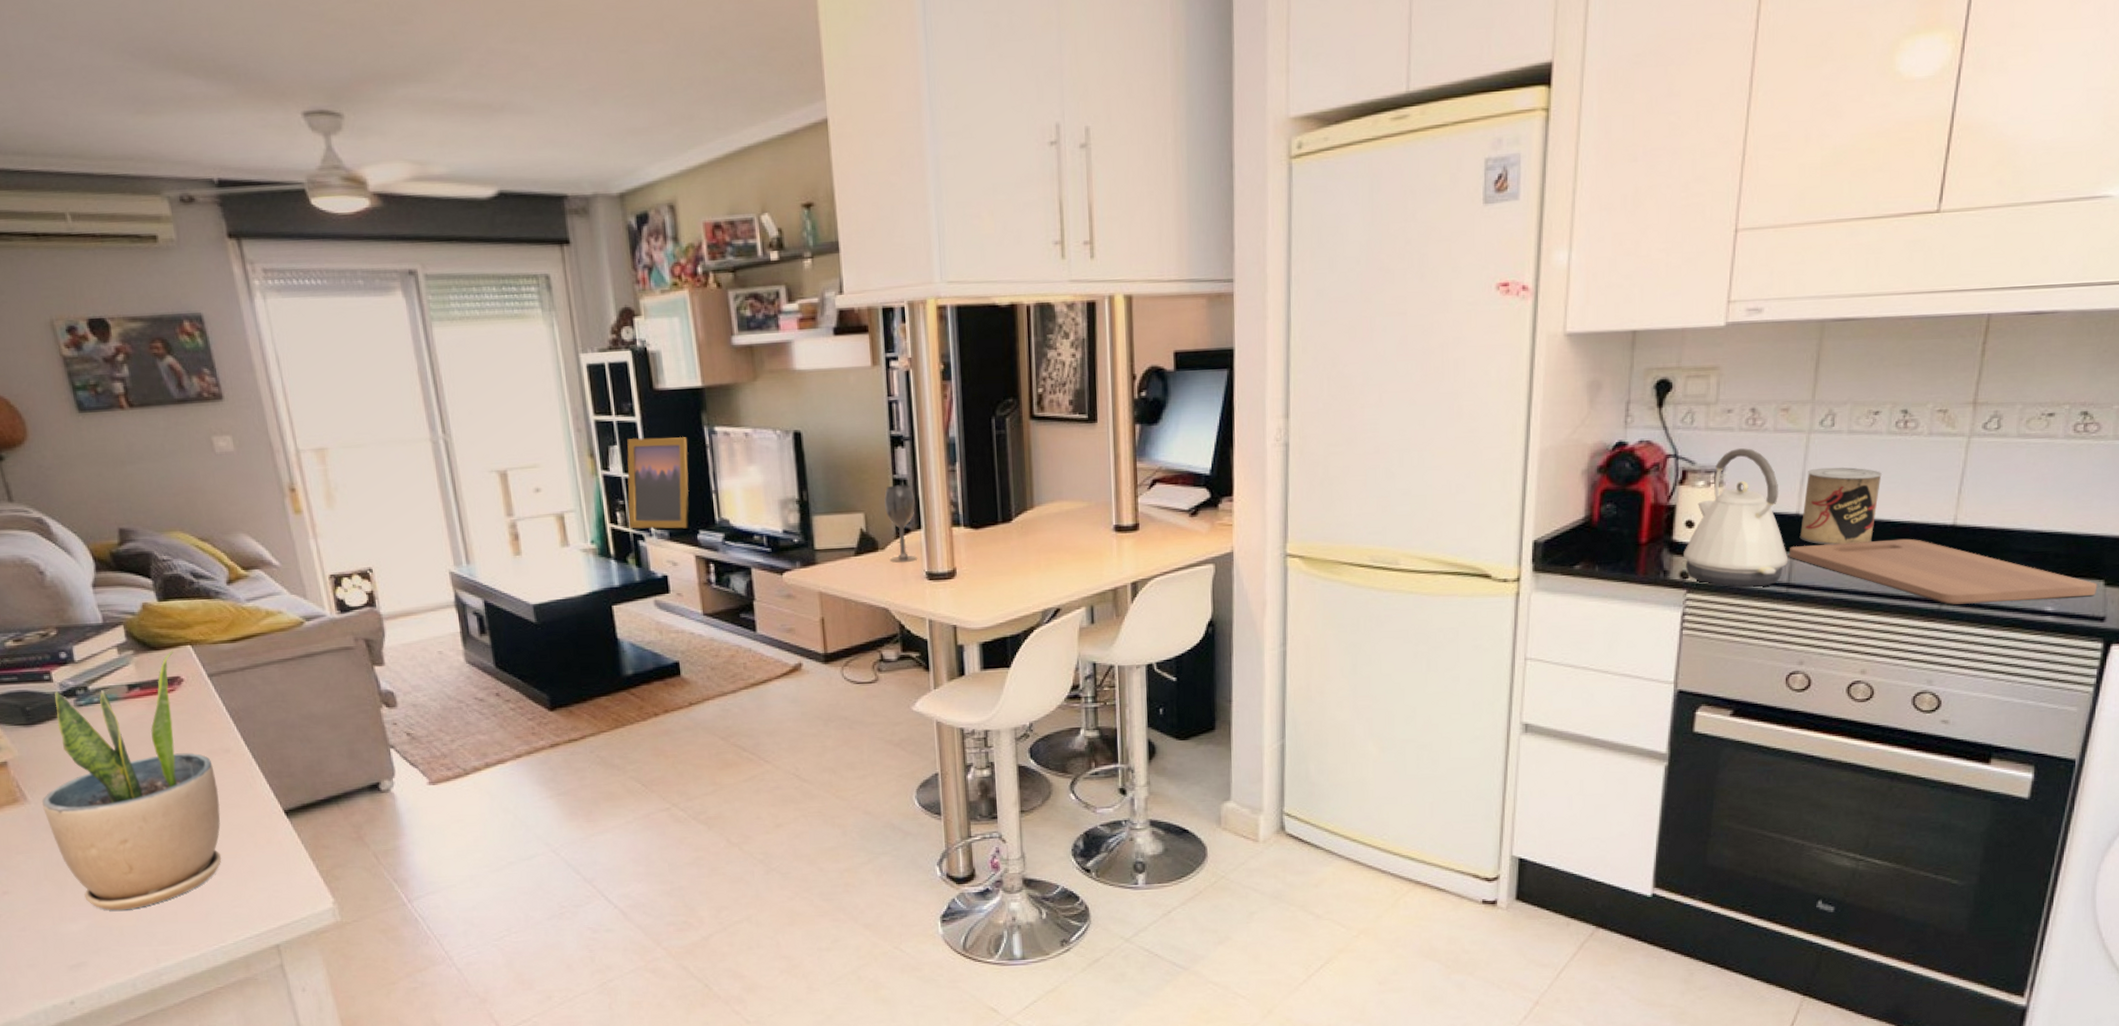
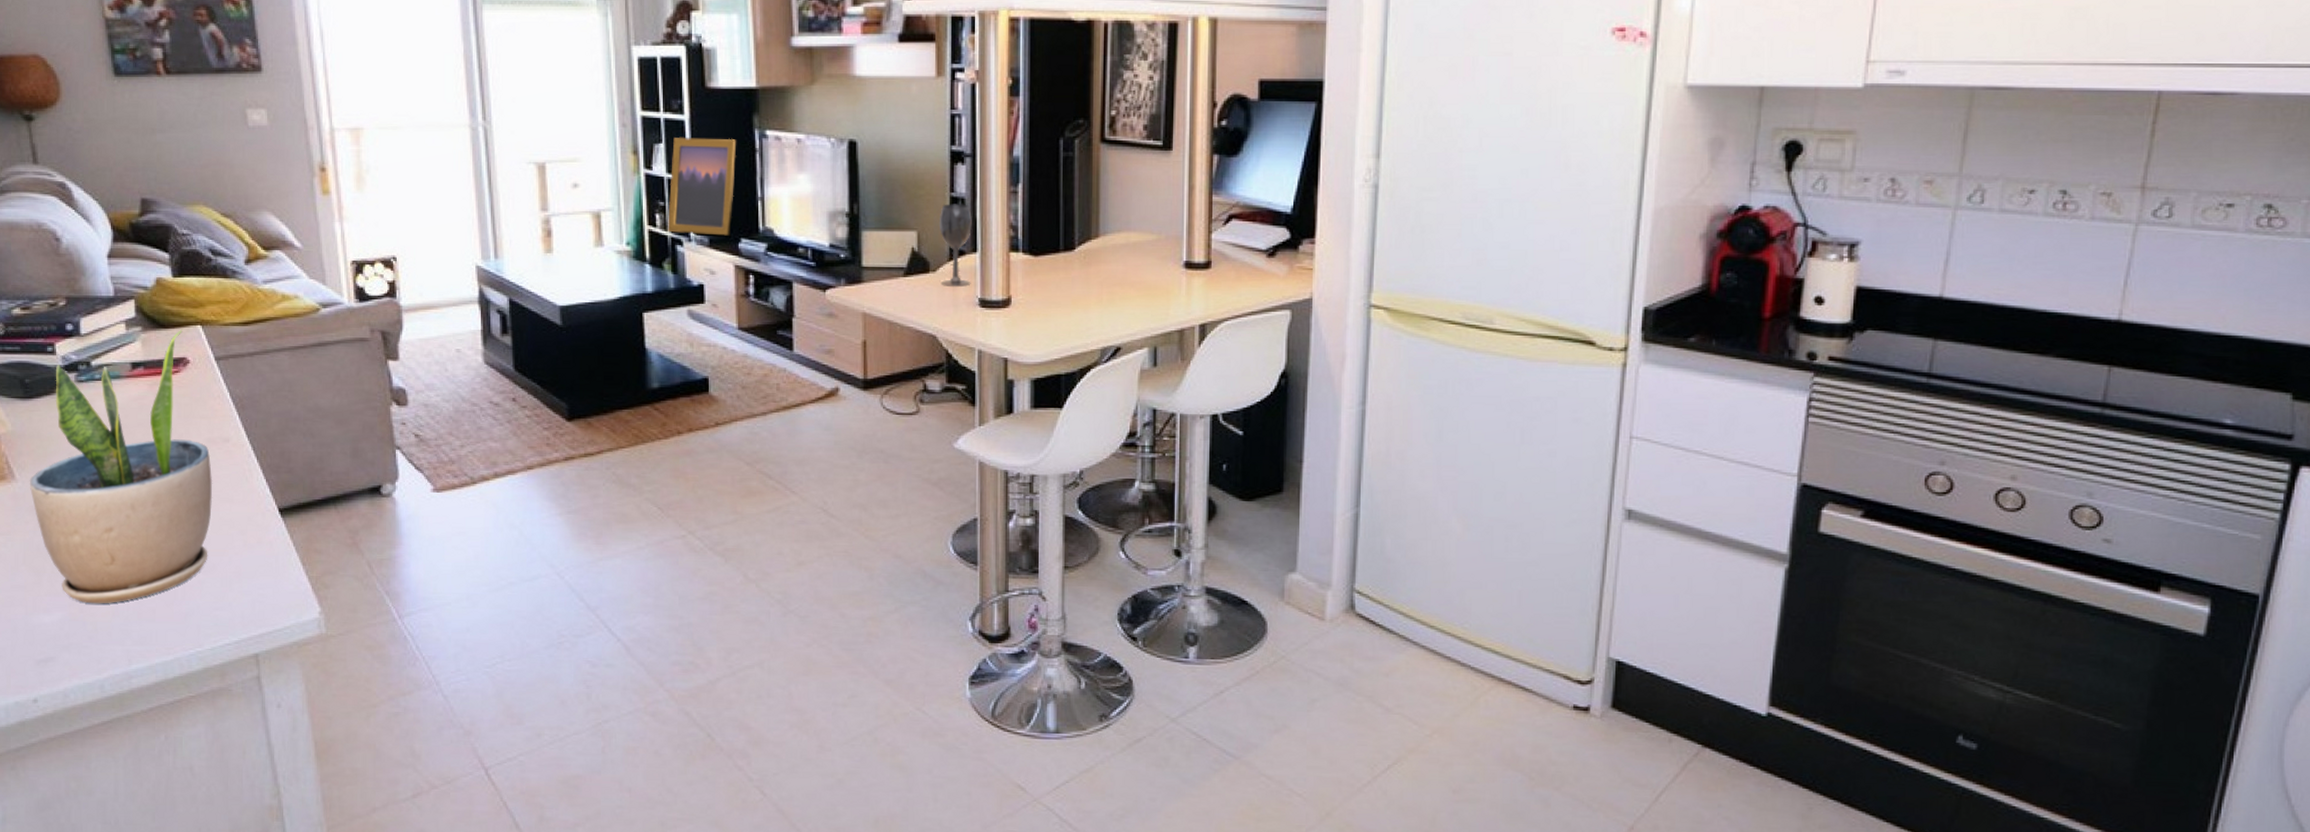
kettle: present [1684,448,1789,588] -> none [1812,221,1930,376]
cutting board: present [1789,538,2098,605] -> none [1930,332,2284,411]
tin can: present [1799,467,1882,545] -> none [1943,248,2037,334]

